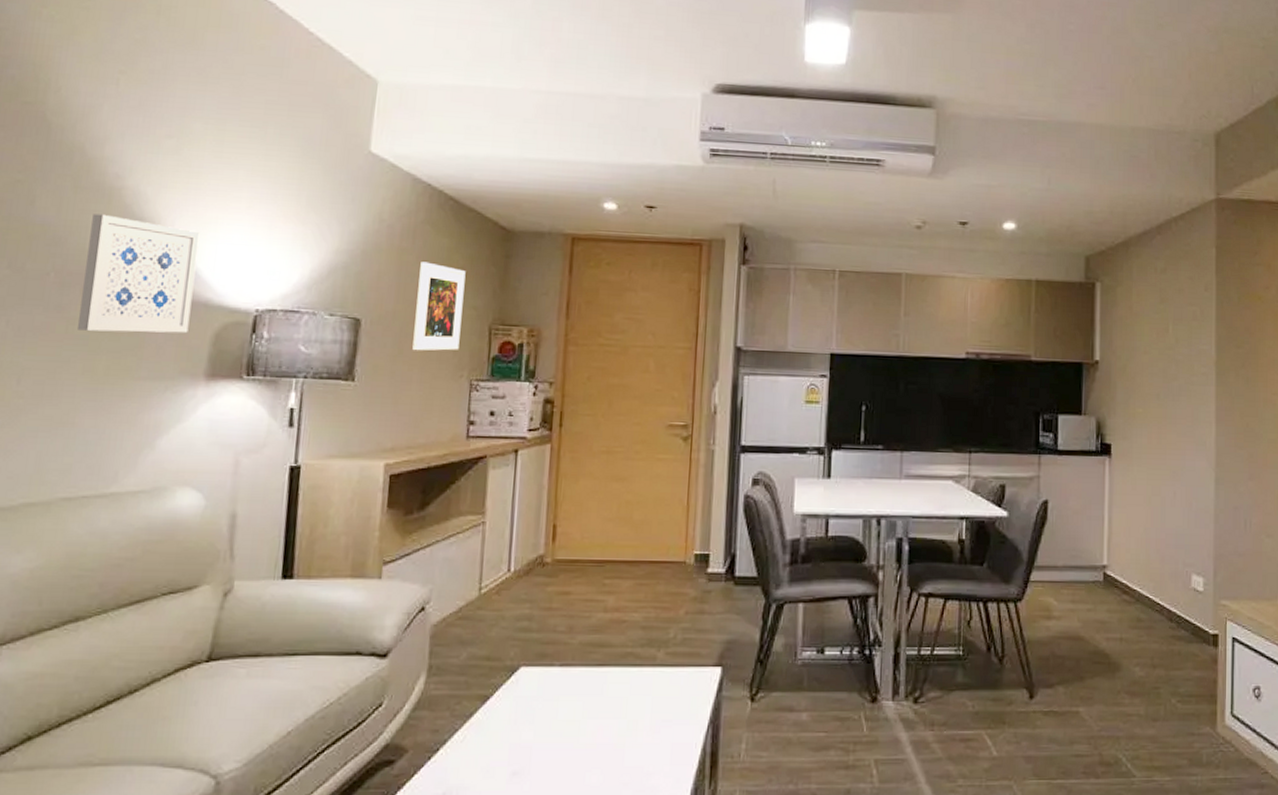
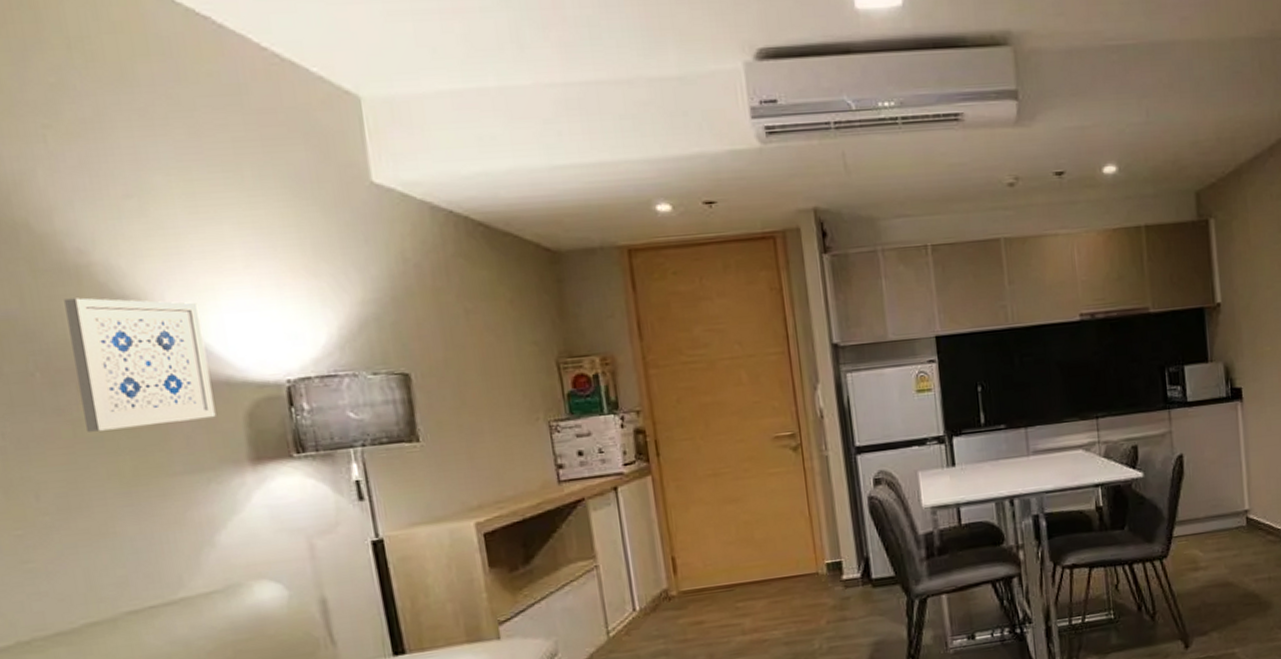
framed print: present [412,261,466,351] -> none [462,299,528,400]

